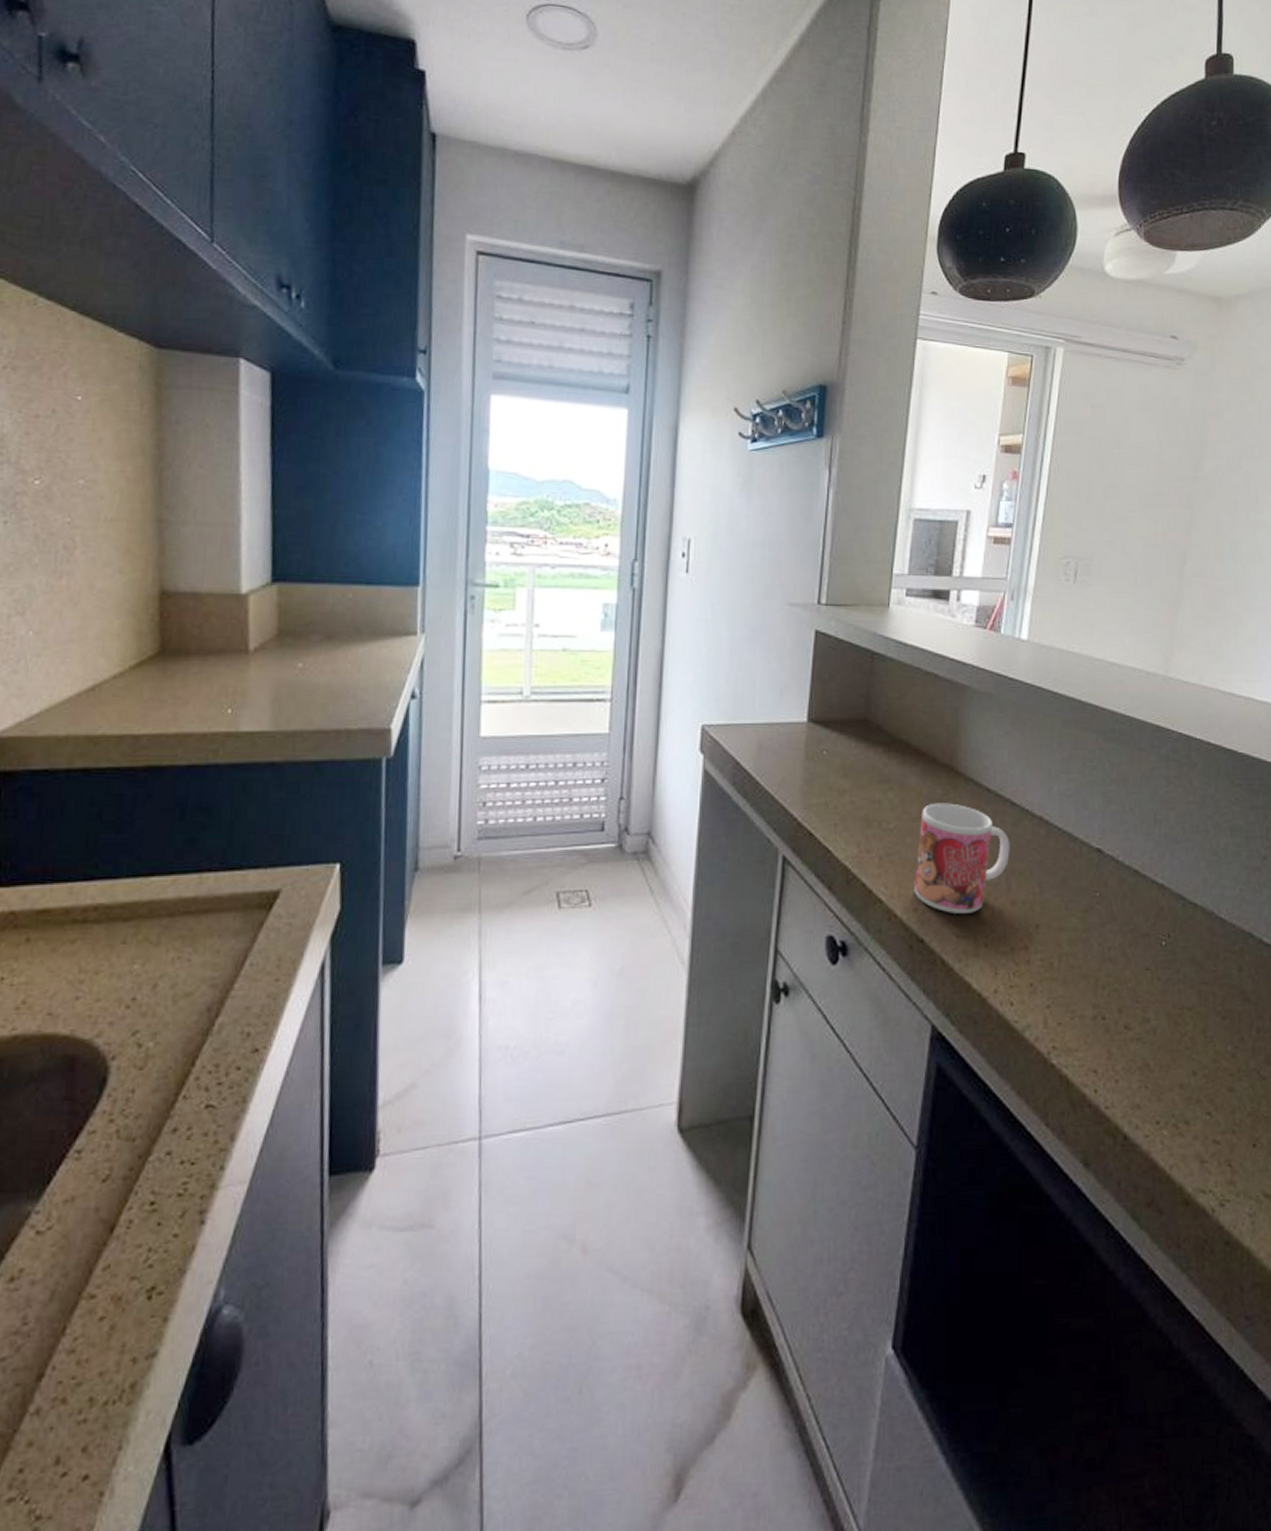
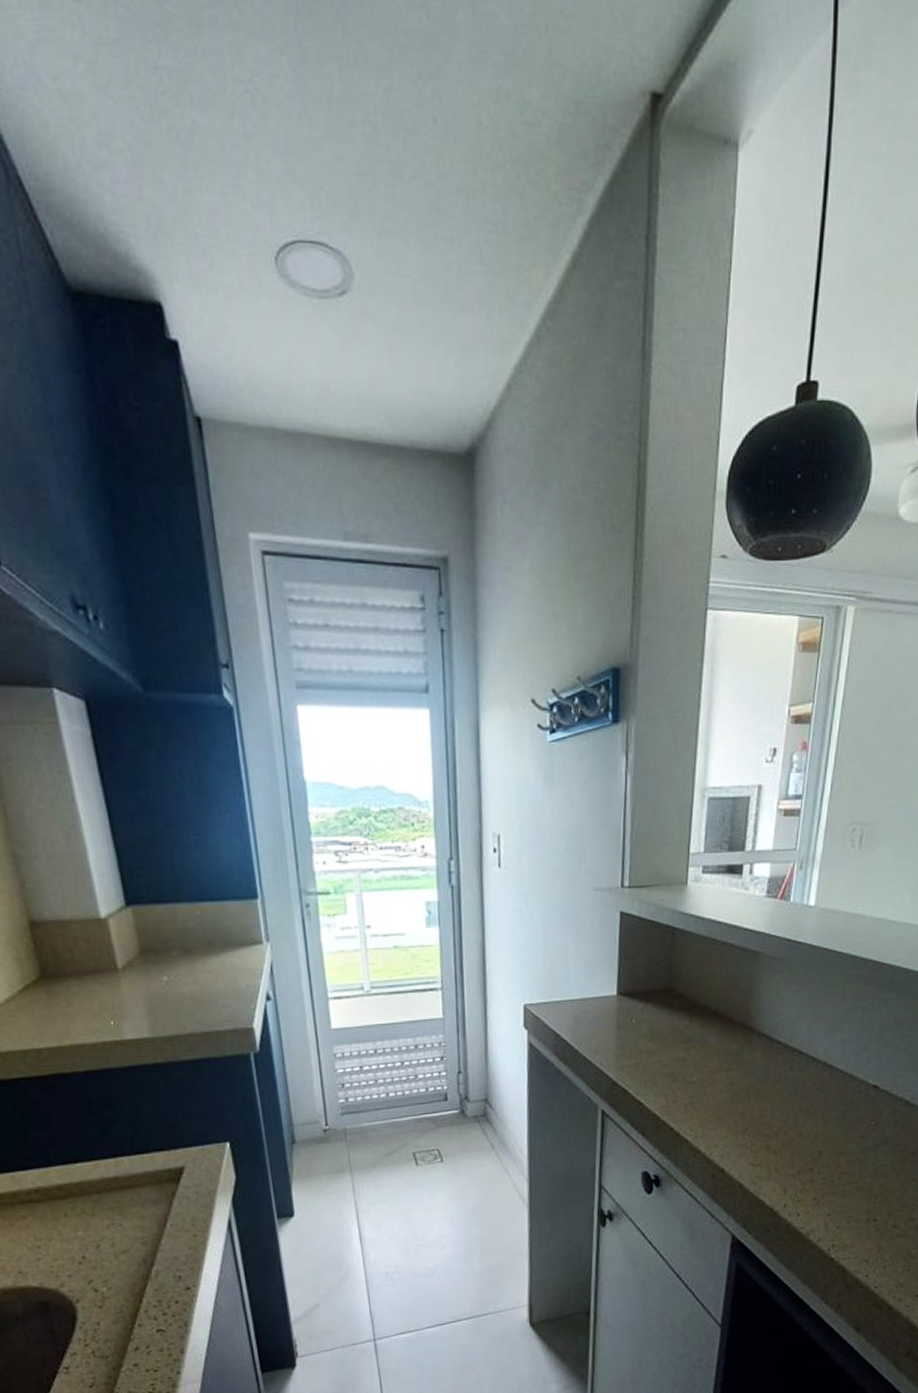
mug: present [914,803,1010,913] -> none [715,1056,798,1147]

